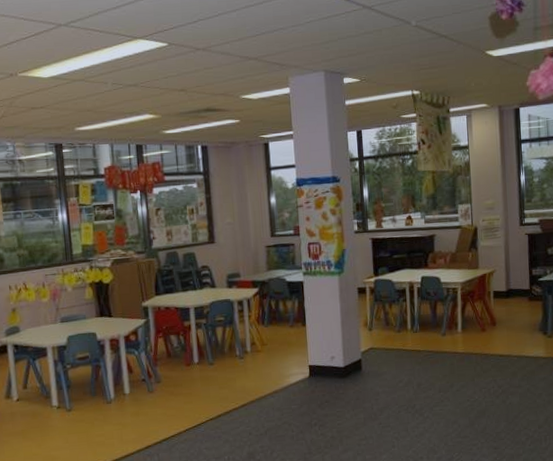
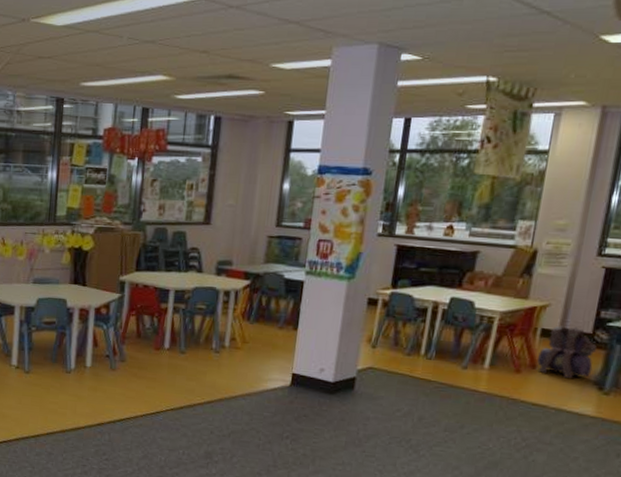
backpack: none [495,285,536,330] -> present [537,326,597,379]

